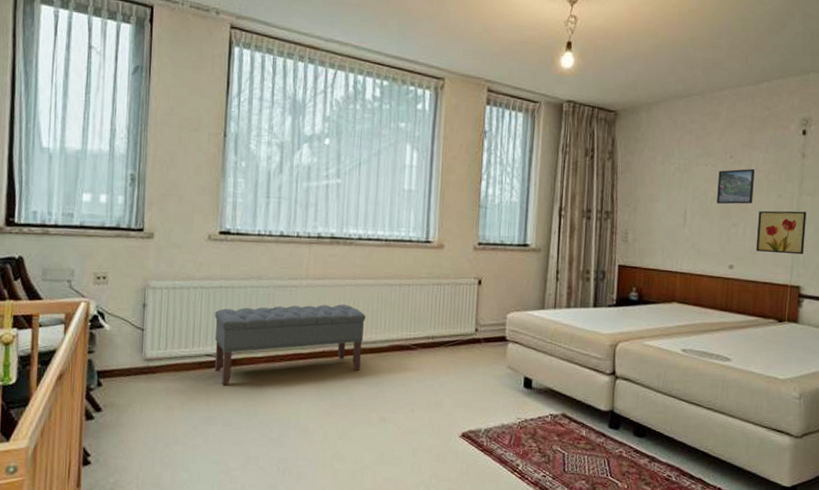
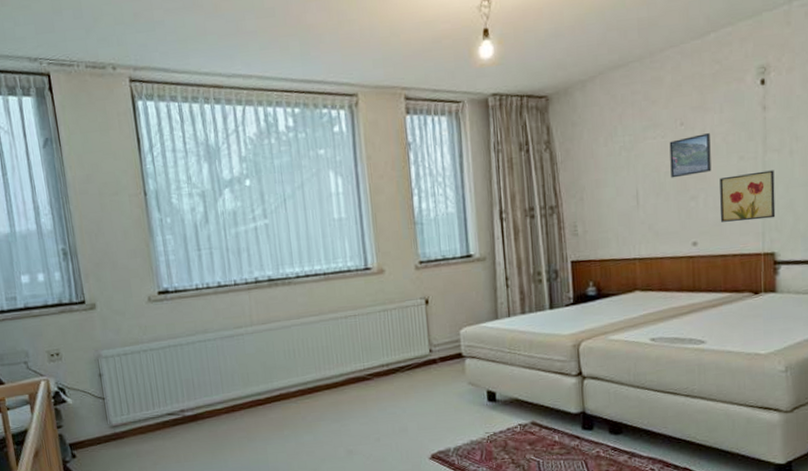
bench: present [214,304,366,386] -> none [168,345,319,441]

